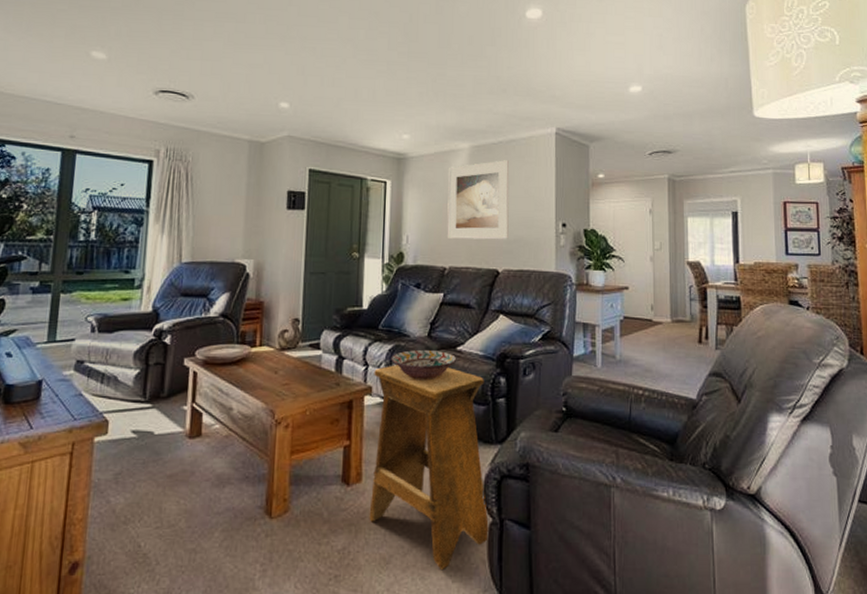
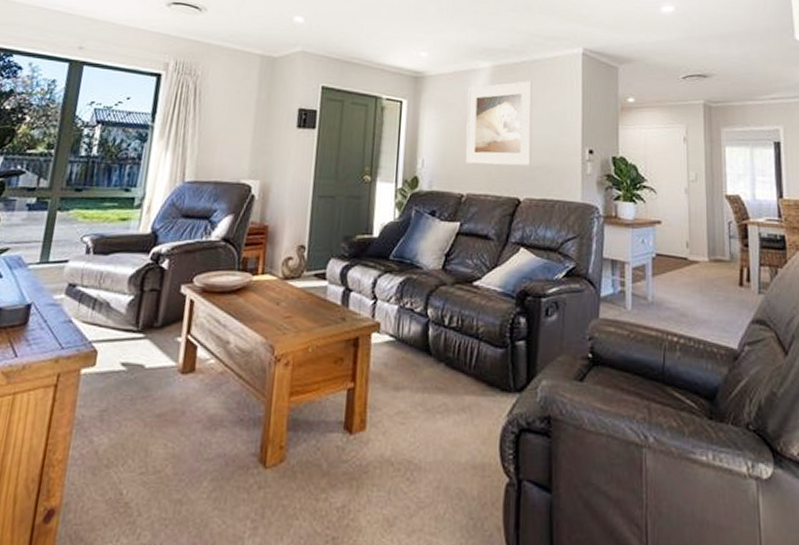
stool: present [369,365,489,571] -> none [372,299,505,537]
decorative bowl: present [391,349,457,379] -> none [401,283,473,317]

